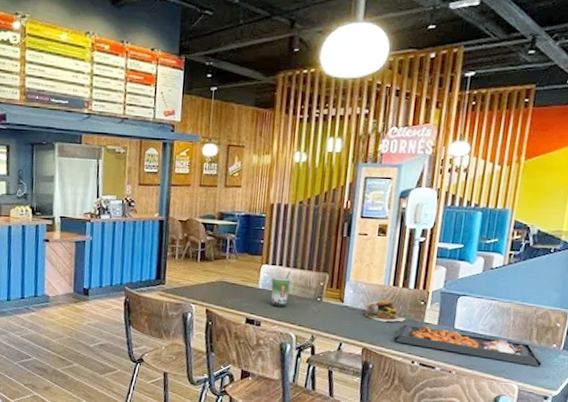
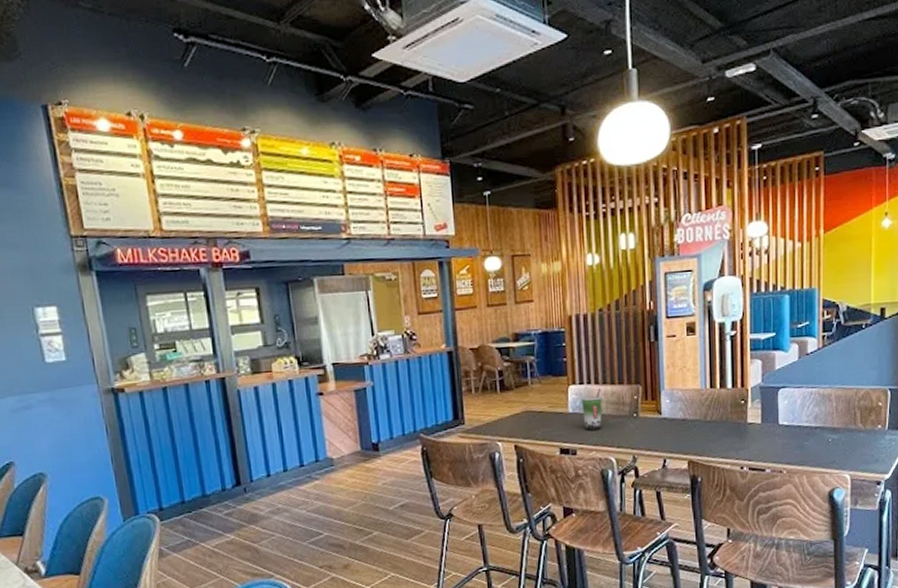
burger: present [364,299,406,323] -> none [684,404,728,430]
food tray: present [394,324,542,367] -> none [720,426,869,452]

